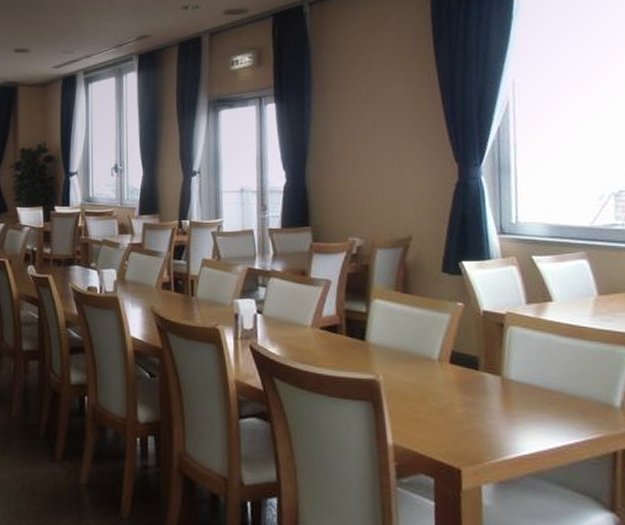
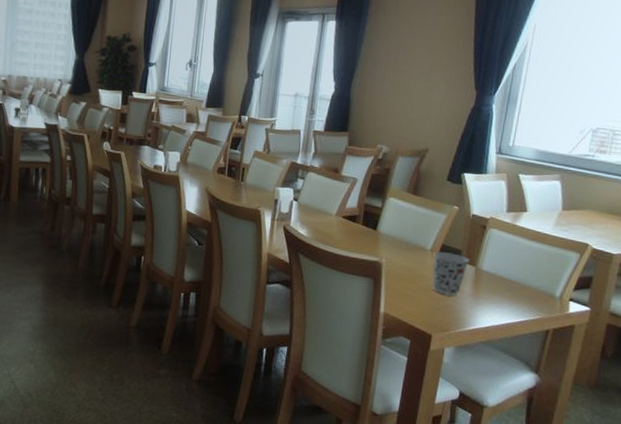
cup: none [443,361,491,417] -> present [432,251,470,296]

